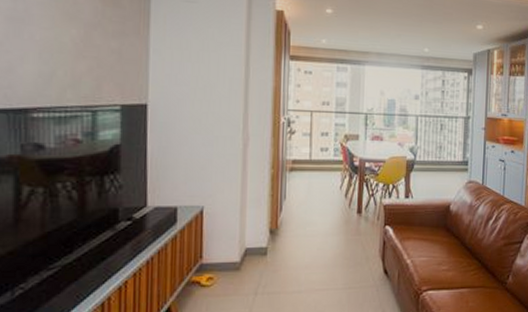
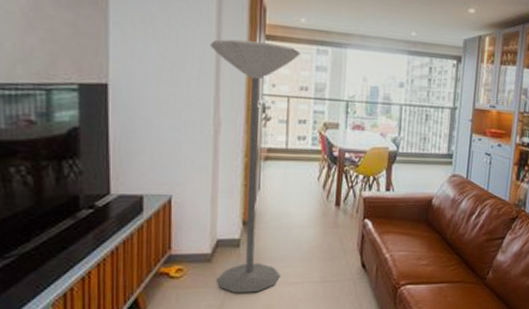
floor lamp: none [240,60,322,301] -> present [210,39,301,294]

